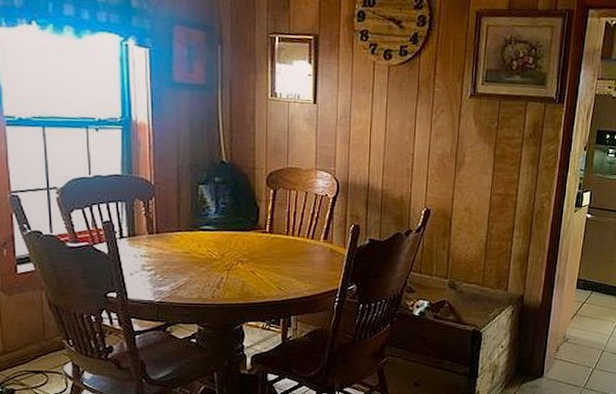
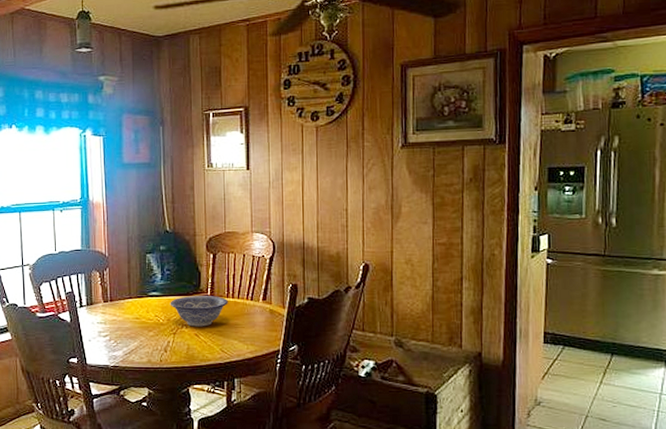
decorative bowl: none [224,231,288,264] -> present [170,295,228,327]

